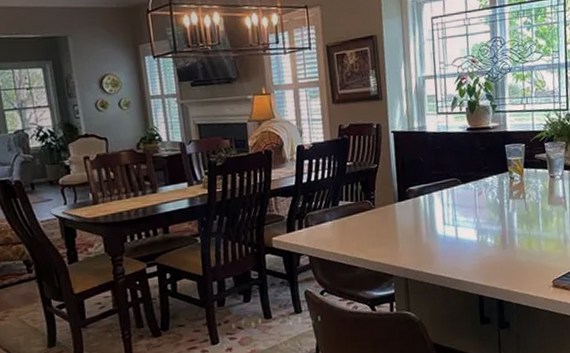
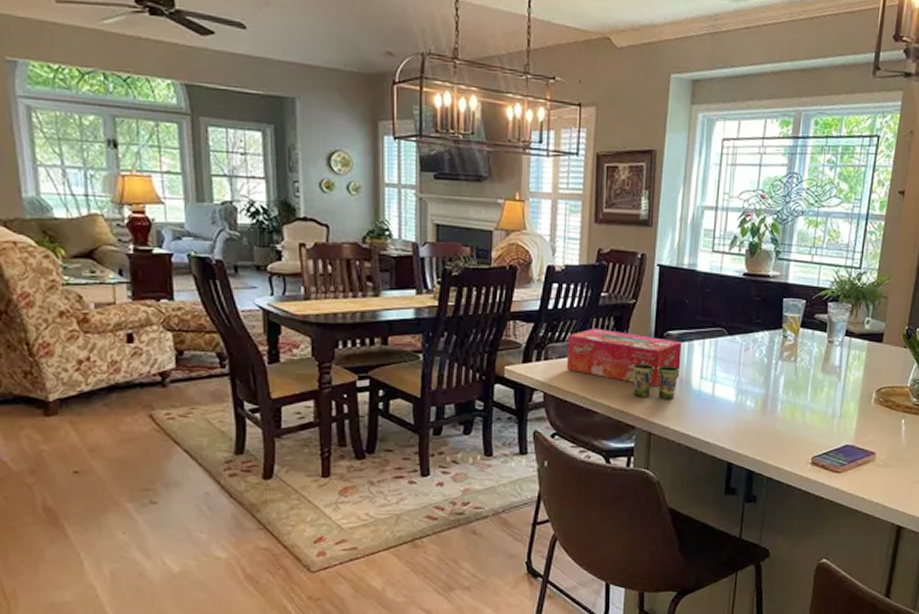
tissue box: none [323,193,425,238] -> present [566,328,682,387]
cup: none [383,216,425,249] -> present [632,363,680,399]

